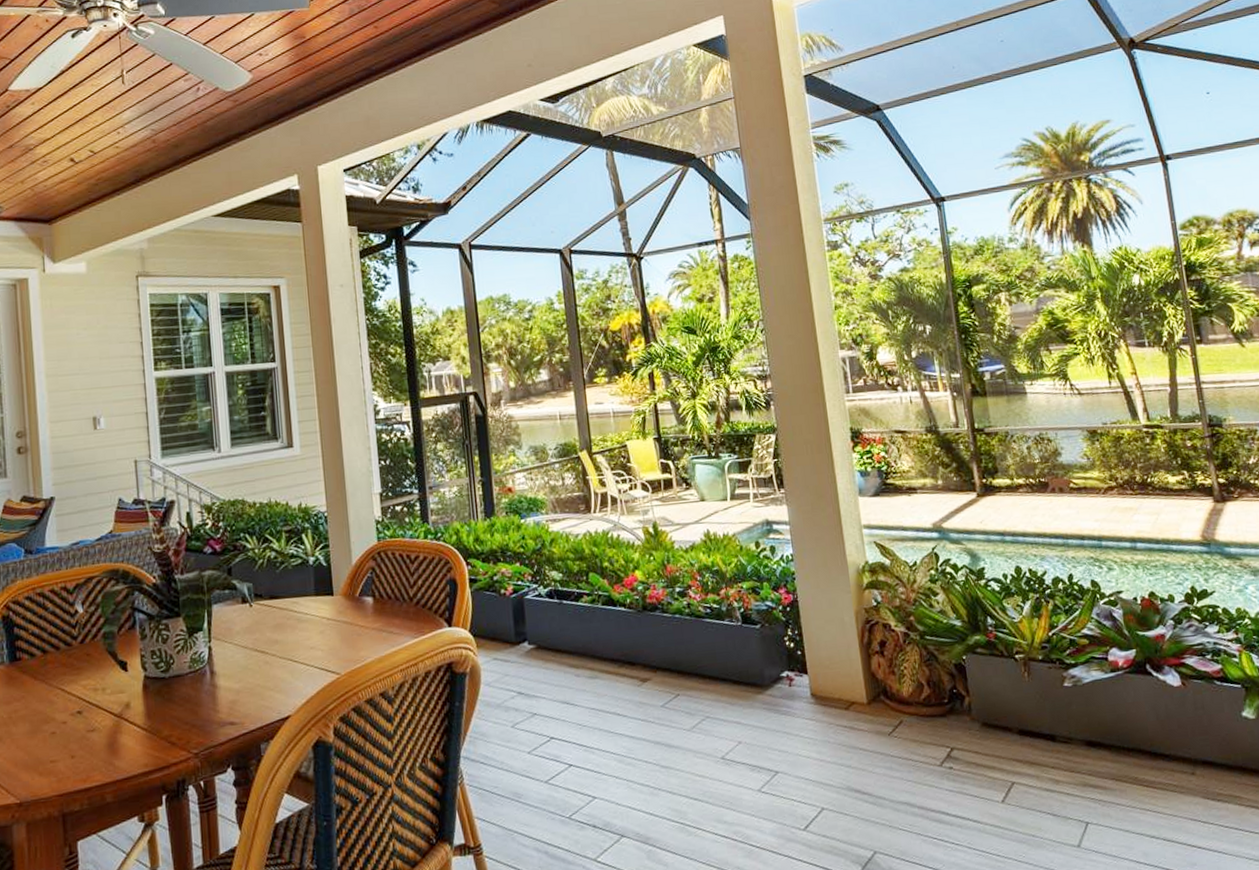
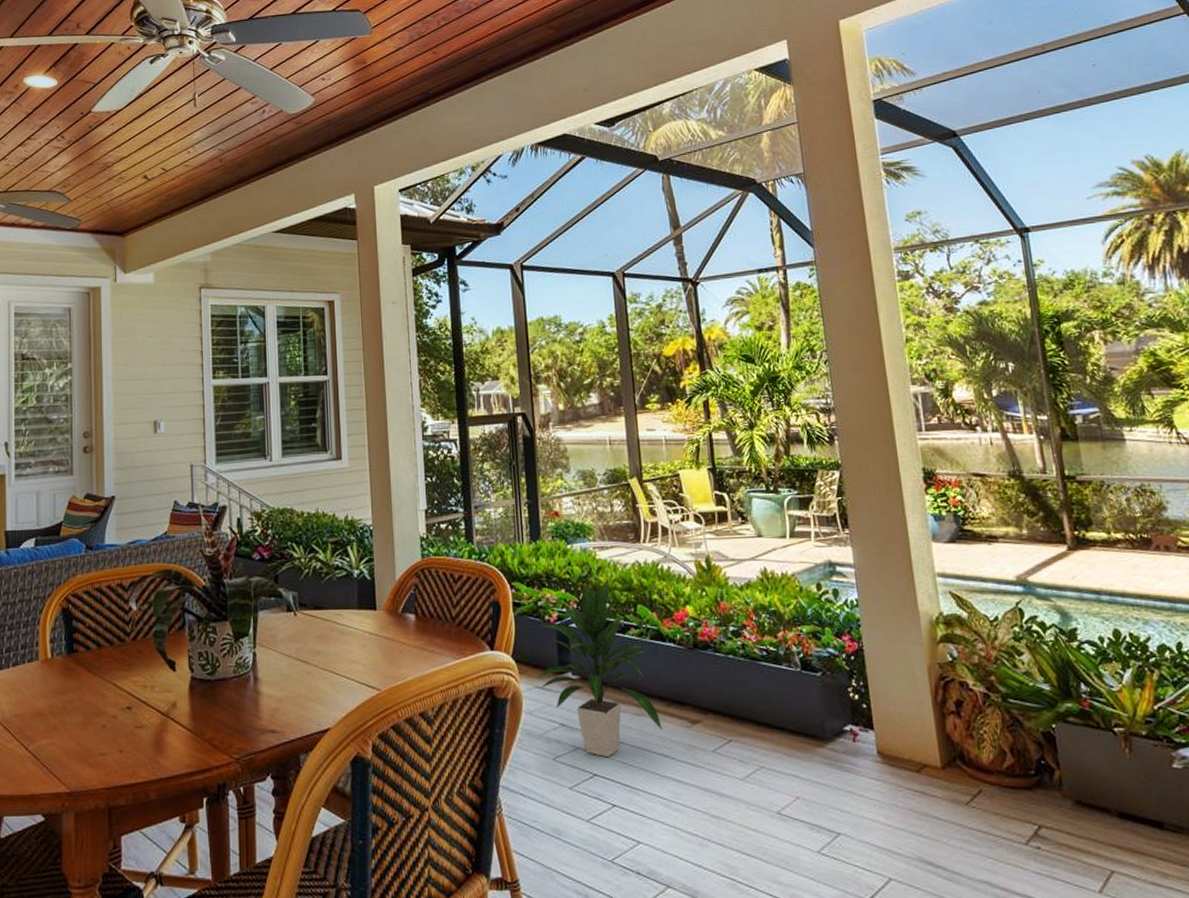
indoor plant: none [494,549,615,721] -> present [537,578,662,758]

